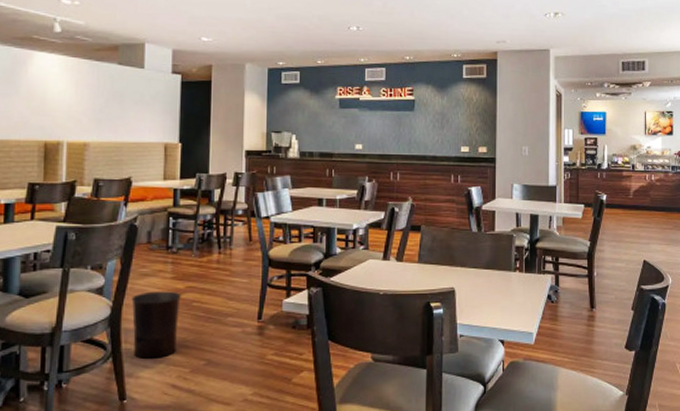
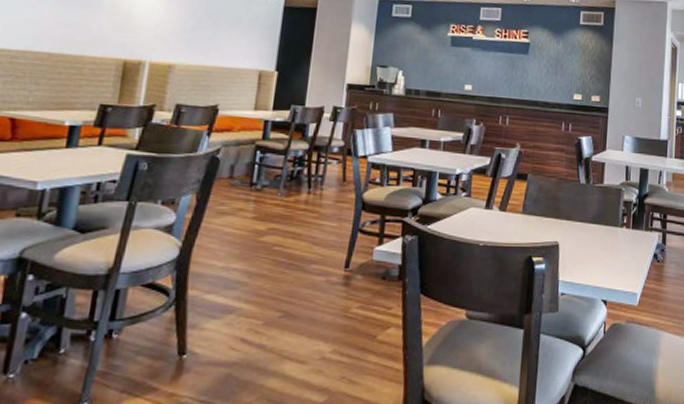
waste bin: present [131,291,181,359] -> none [200,232,261,308]

